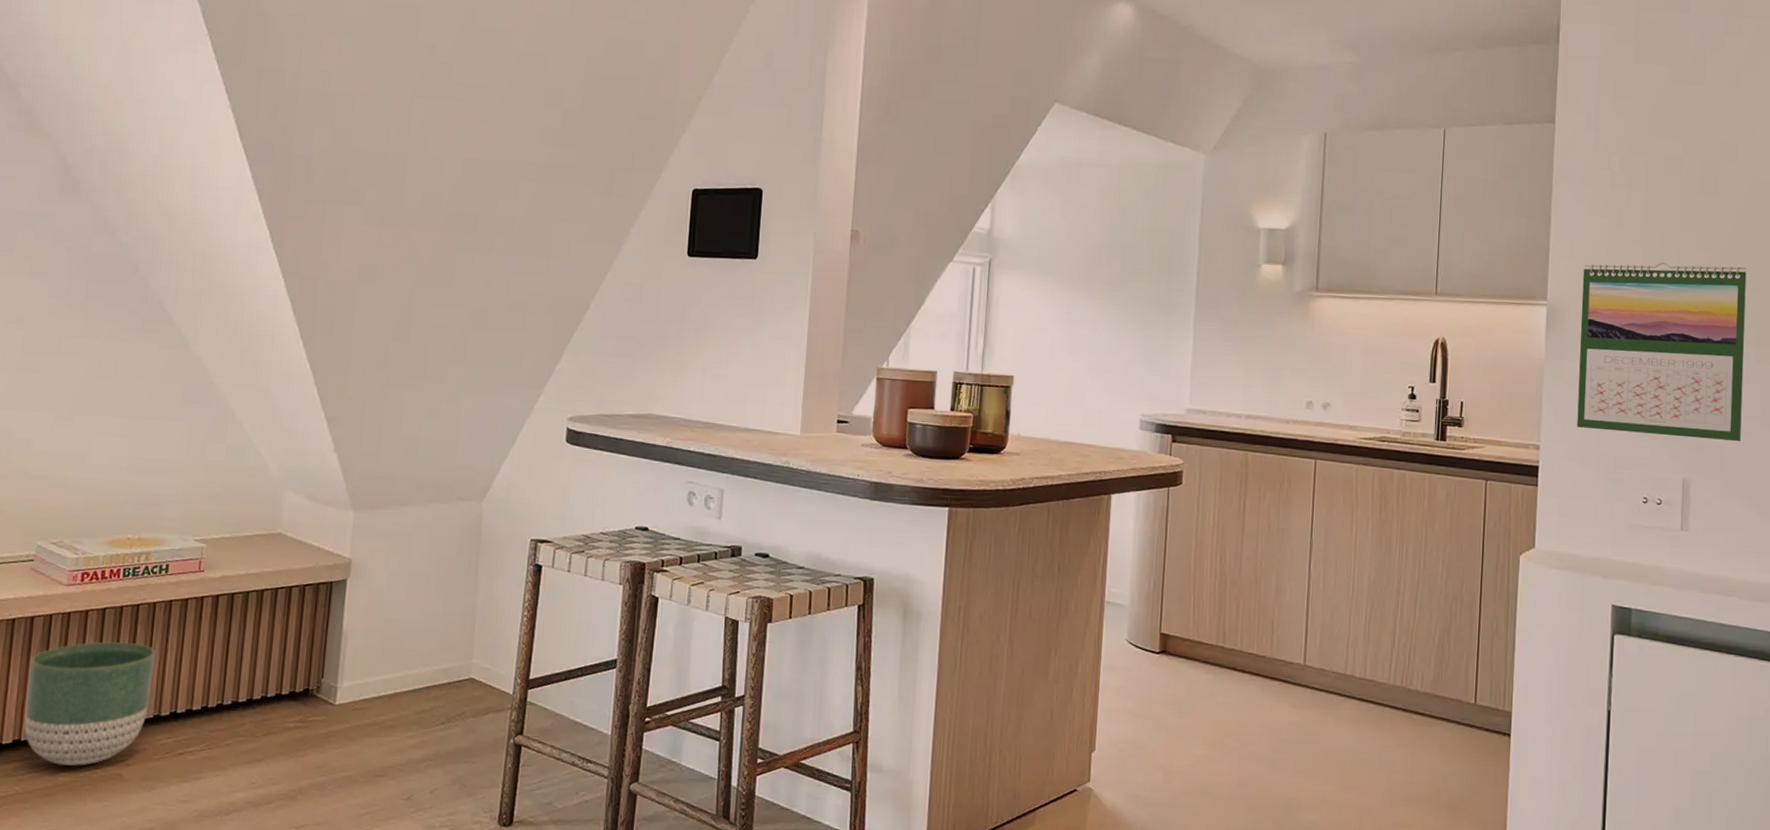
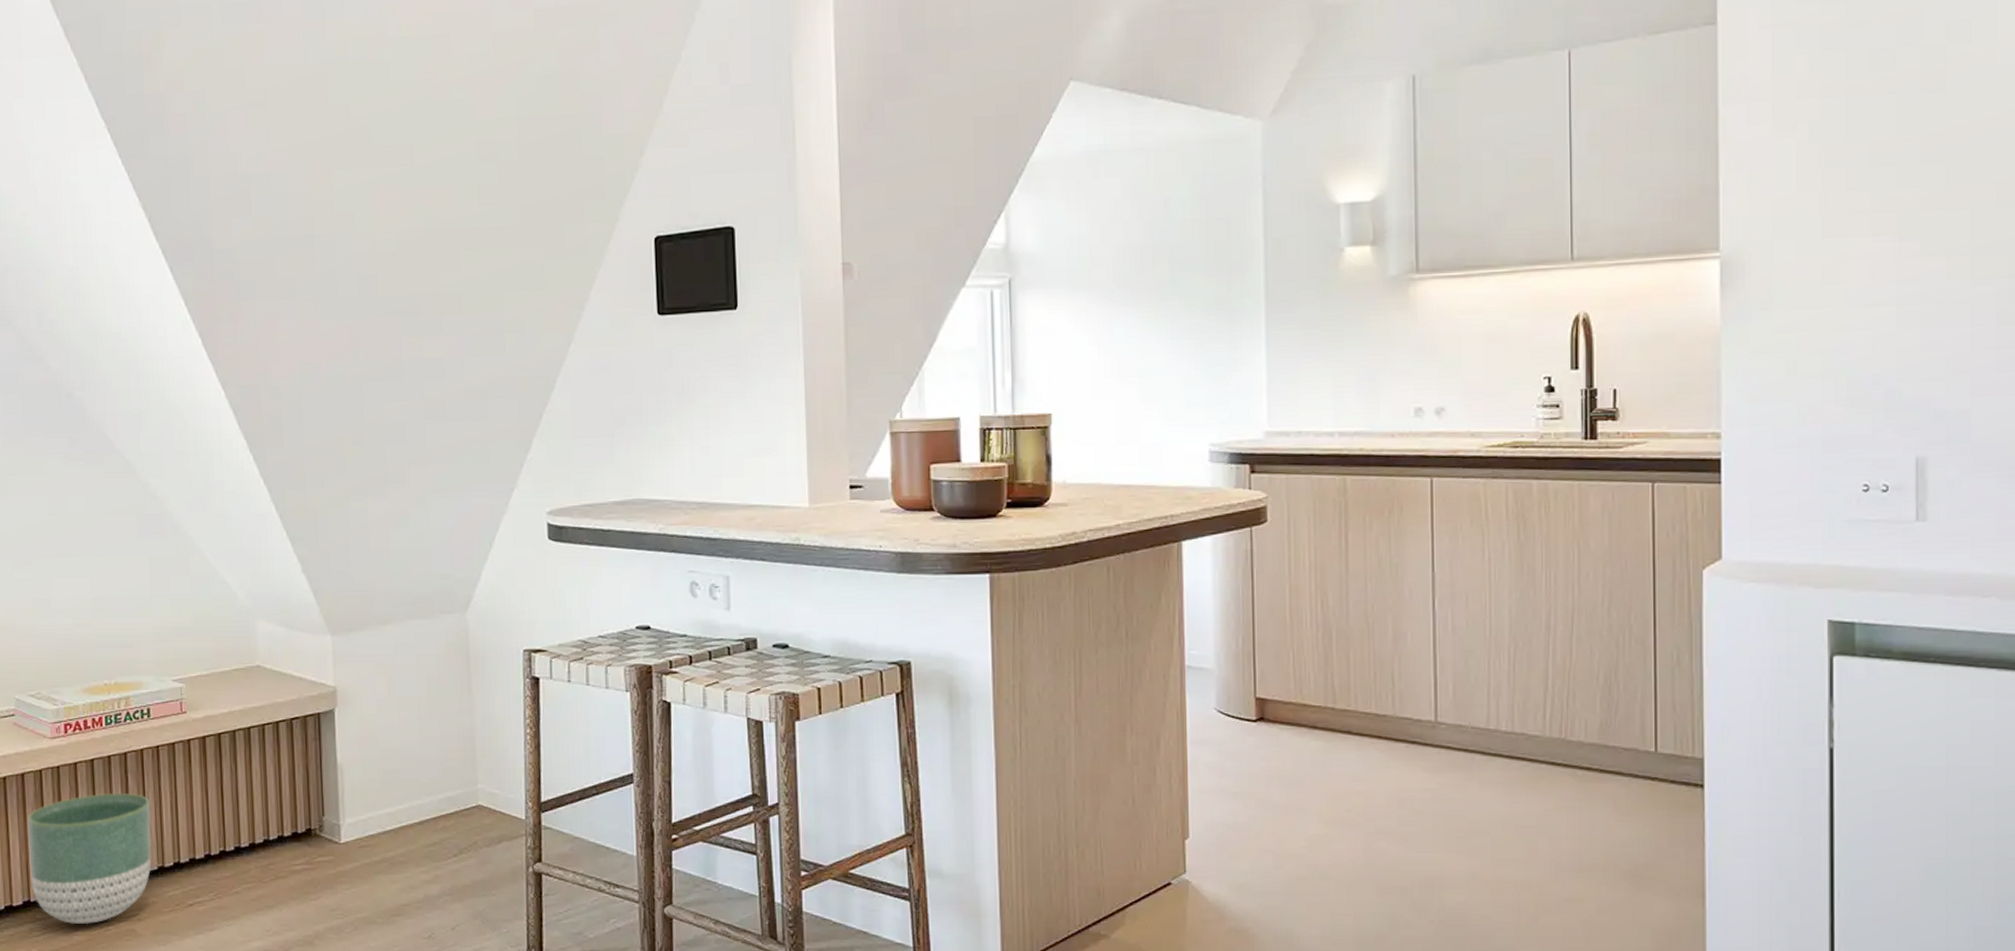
calendar: present [1577,262,1747,442] -> none [1766,179,1993,407]

